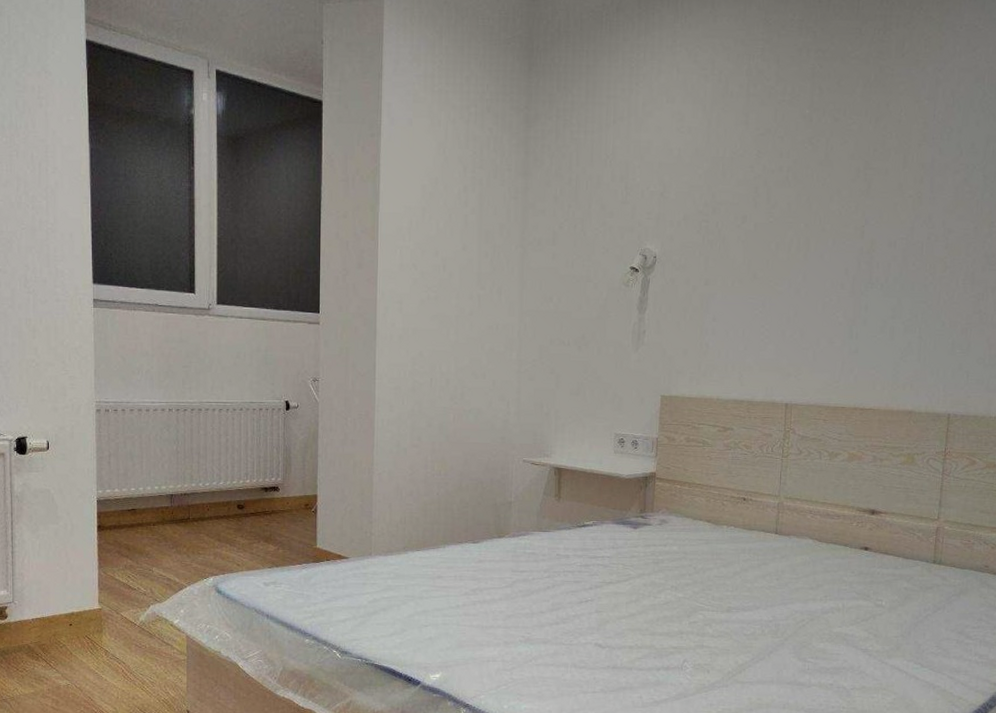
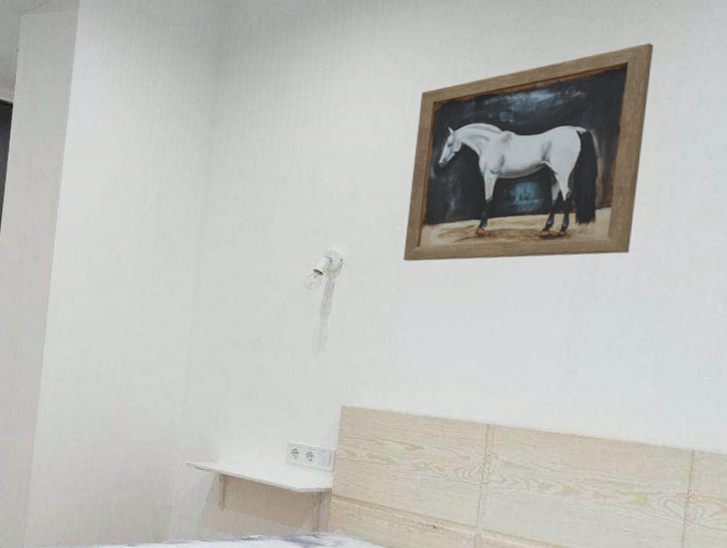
wall art: none [710,45,917,256] -> present [403,42,654,262]

